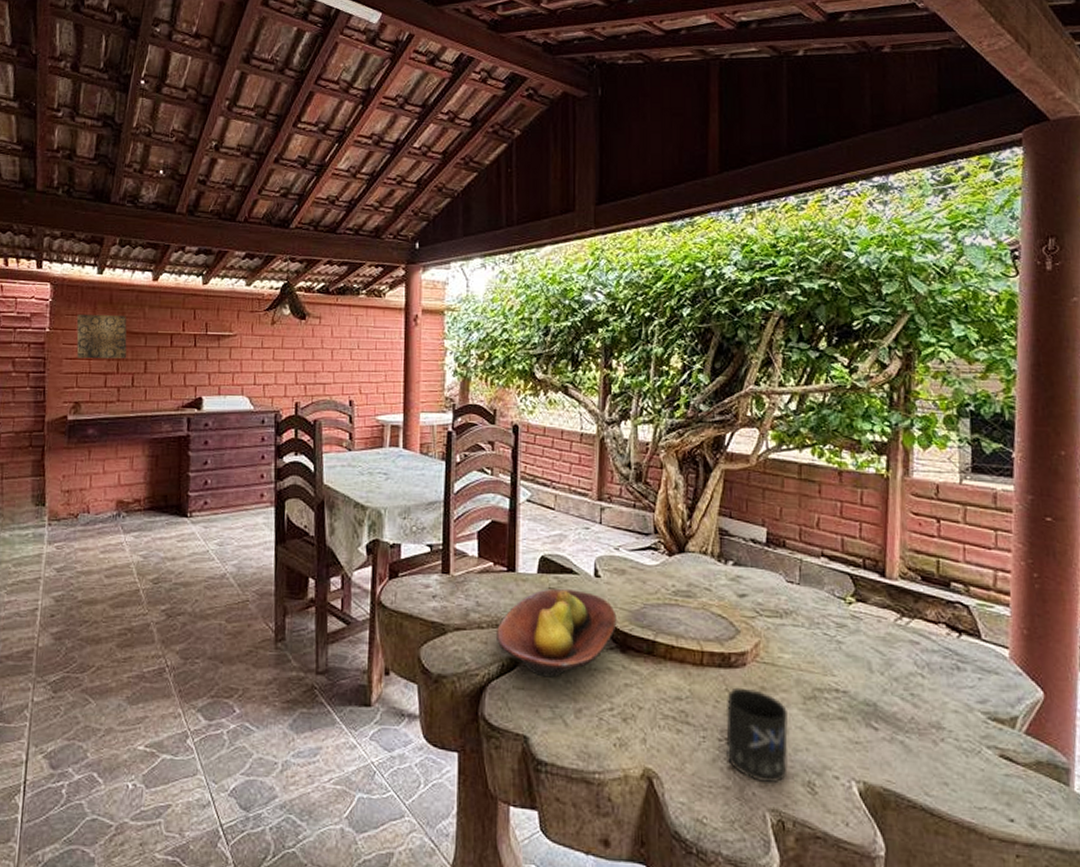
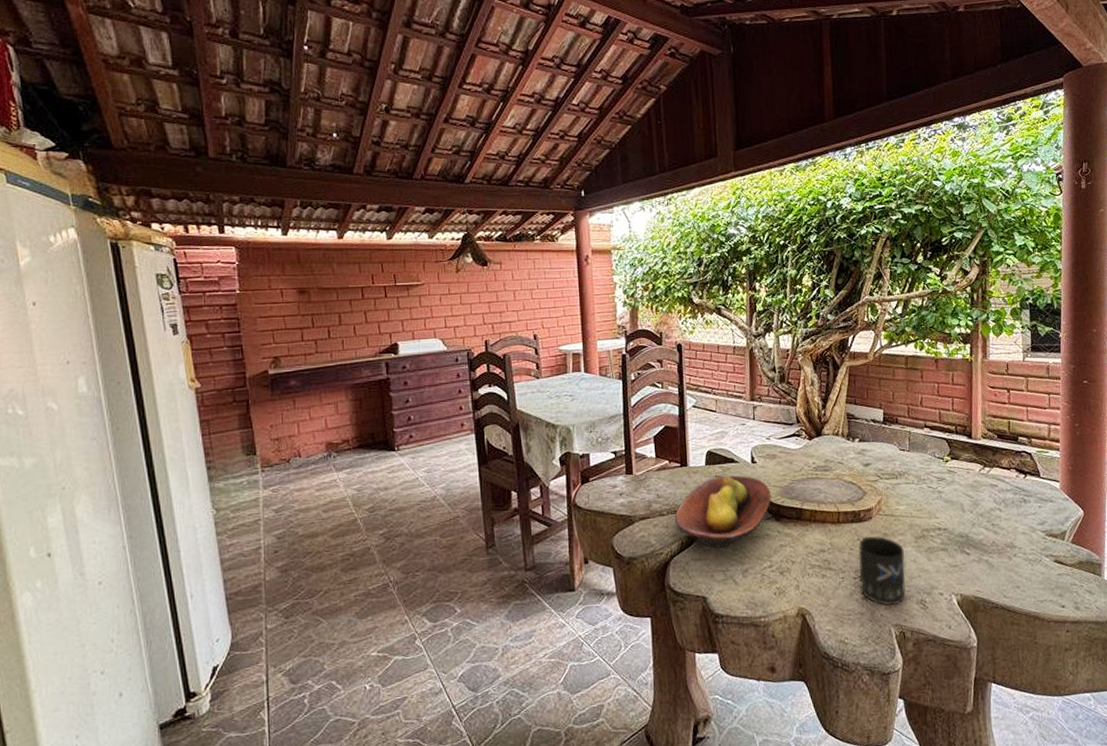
wall art: present [76,315,127,359] -> none [266,273,321,317]

